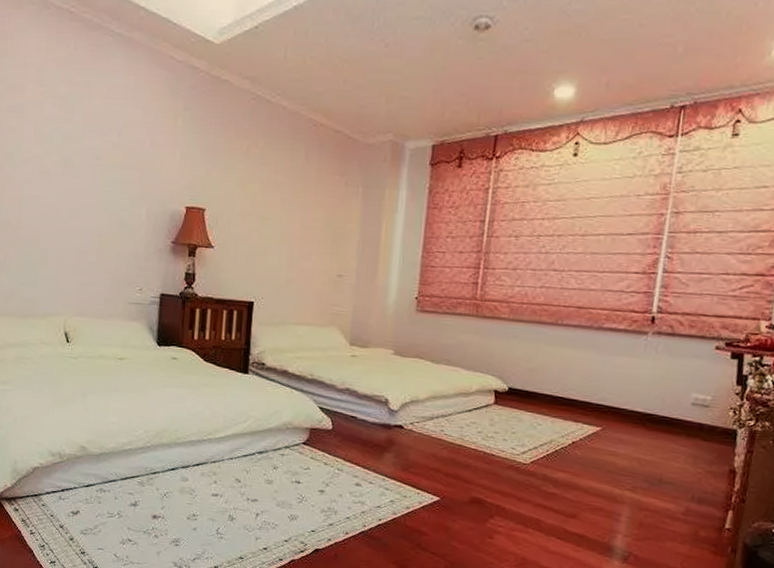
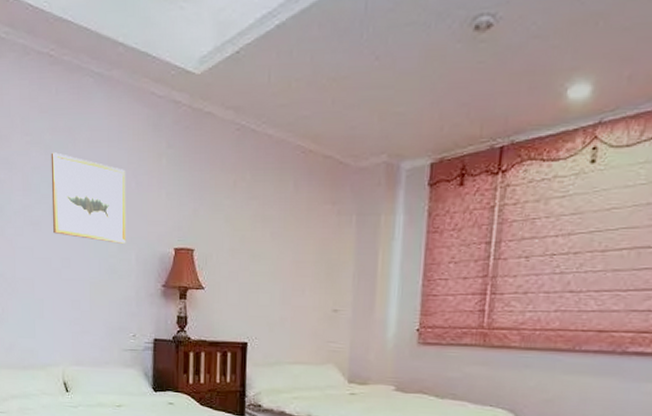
wall art: none [62,105,141,199] -> present [51,152,126,244]

